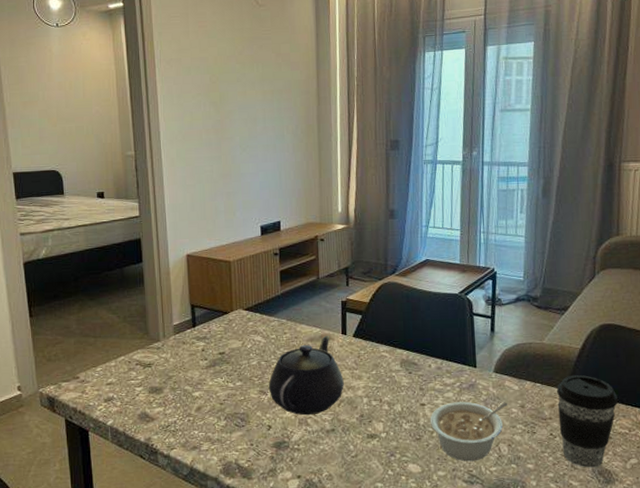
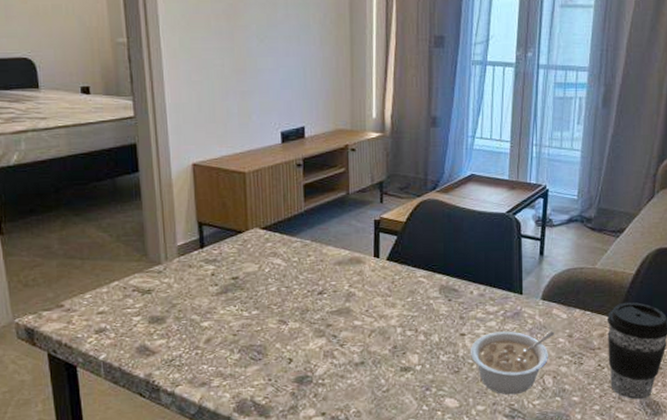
teapot: present [268,335,344,416] -> none [289,258,376,347]

